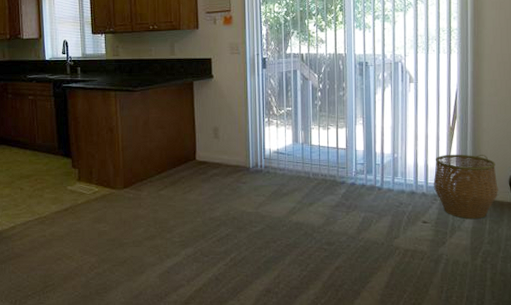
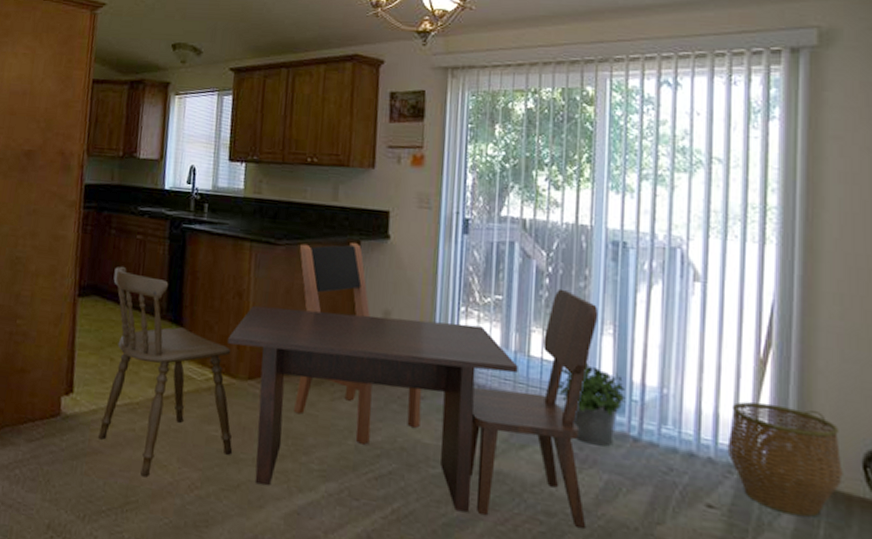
dining chair: none [15,120,118,267] -> present [98,266,233,477]
dining table: none [106,130,305,258] -> present [228,305,518,513]
dining chair: none [150,83,244,219] -> present [294,242,422,445]
dining chair: none [277,98,353,251] -> present [469,288,599,528]
potted plant: none [331,145,373,196] -> present [559,363,626,446]

